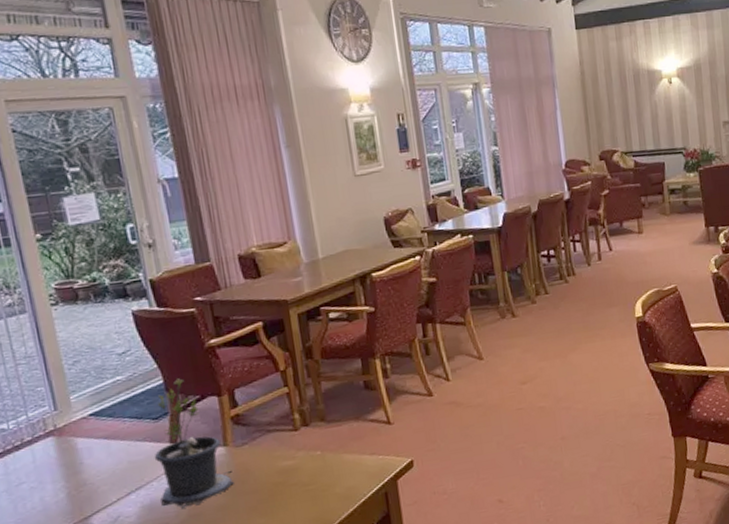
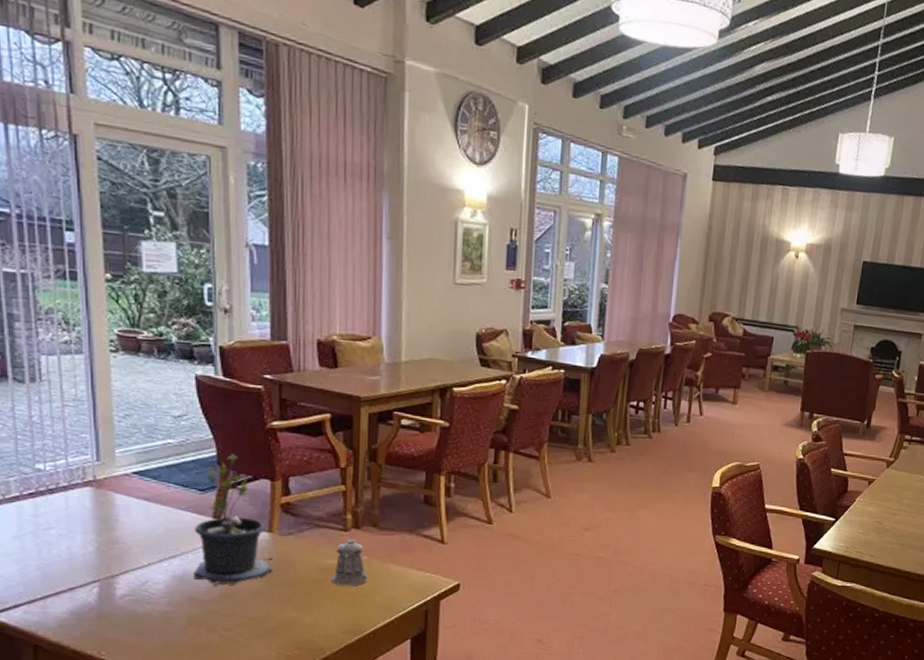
pepper shaker: none [290,436,325,485] -> present [331,538,368,586]

